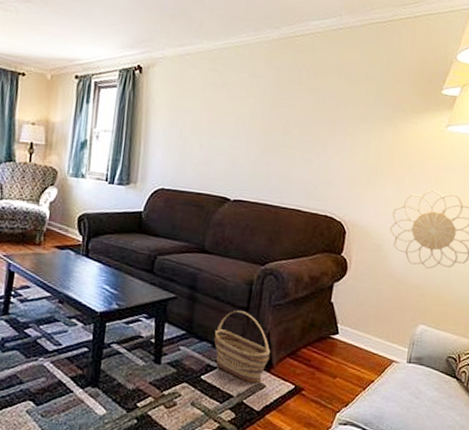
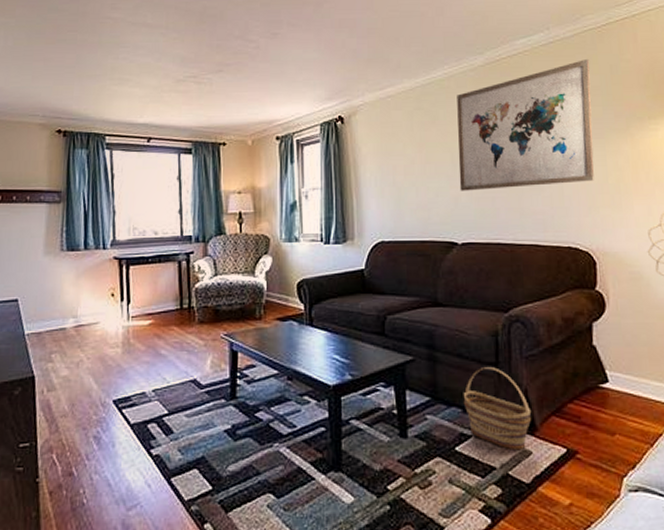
wall art: none [239,49,372,160] -> present [457,59,594,191]

